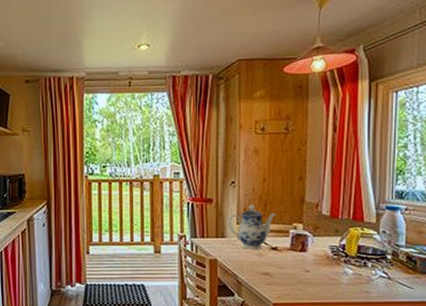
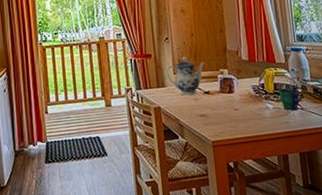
cup: none [362,253,393,279] -> present [278,88,304,111]

